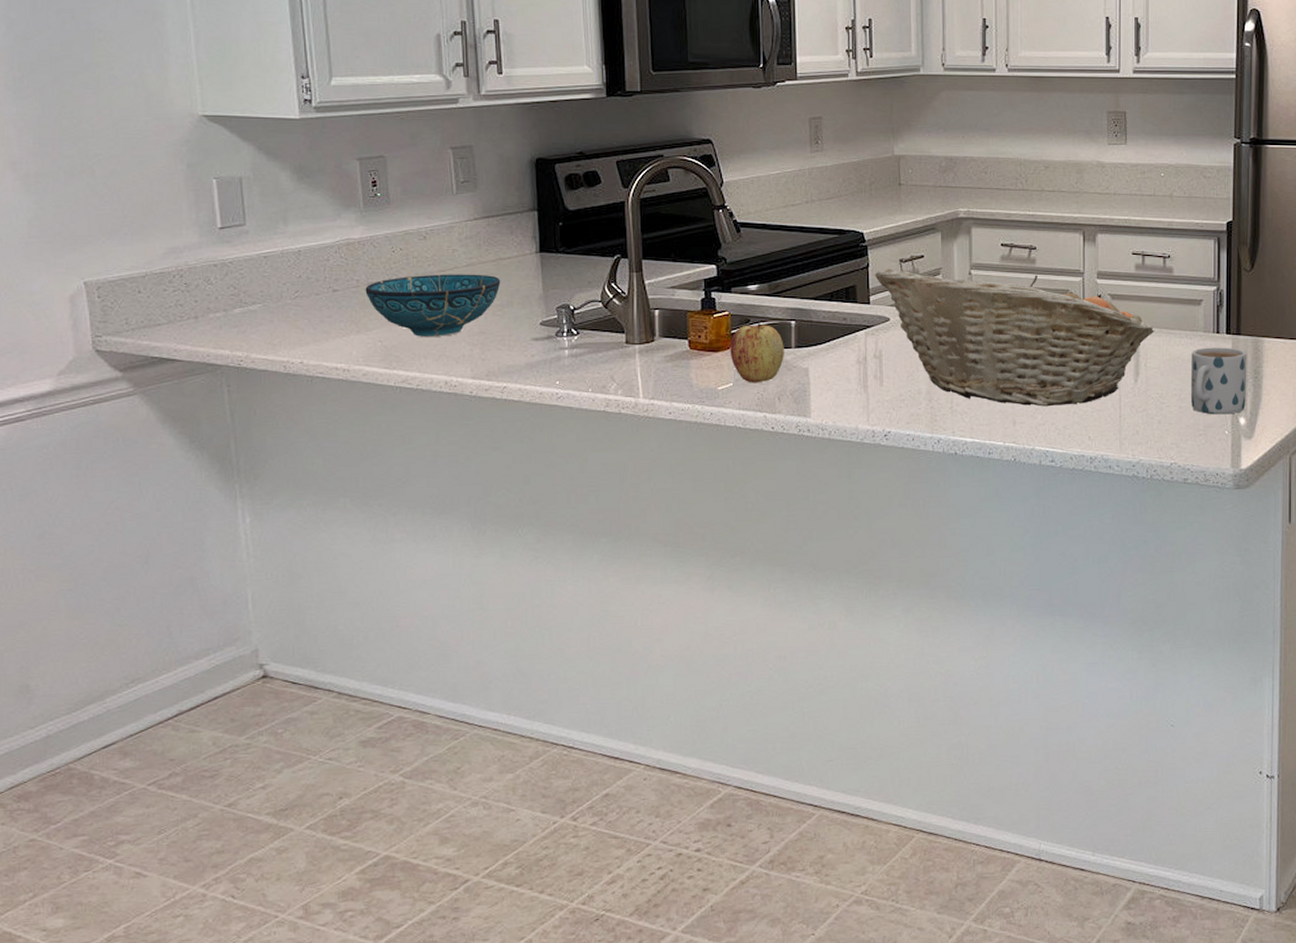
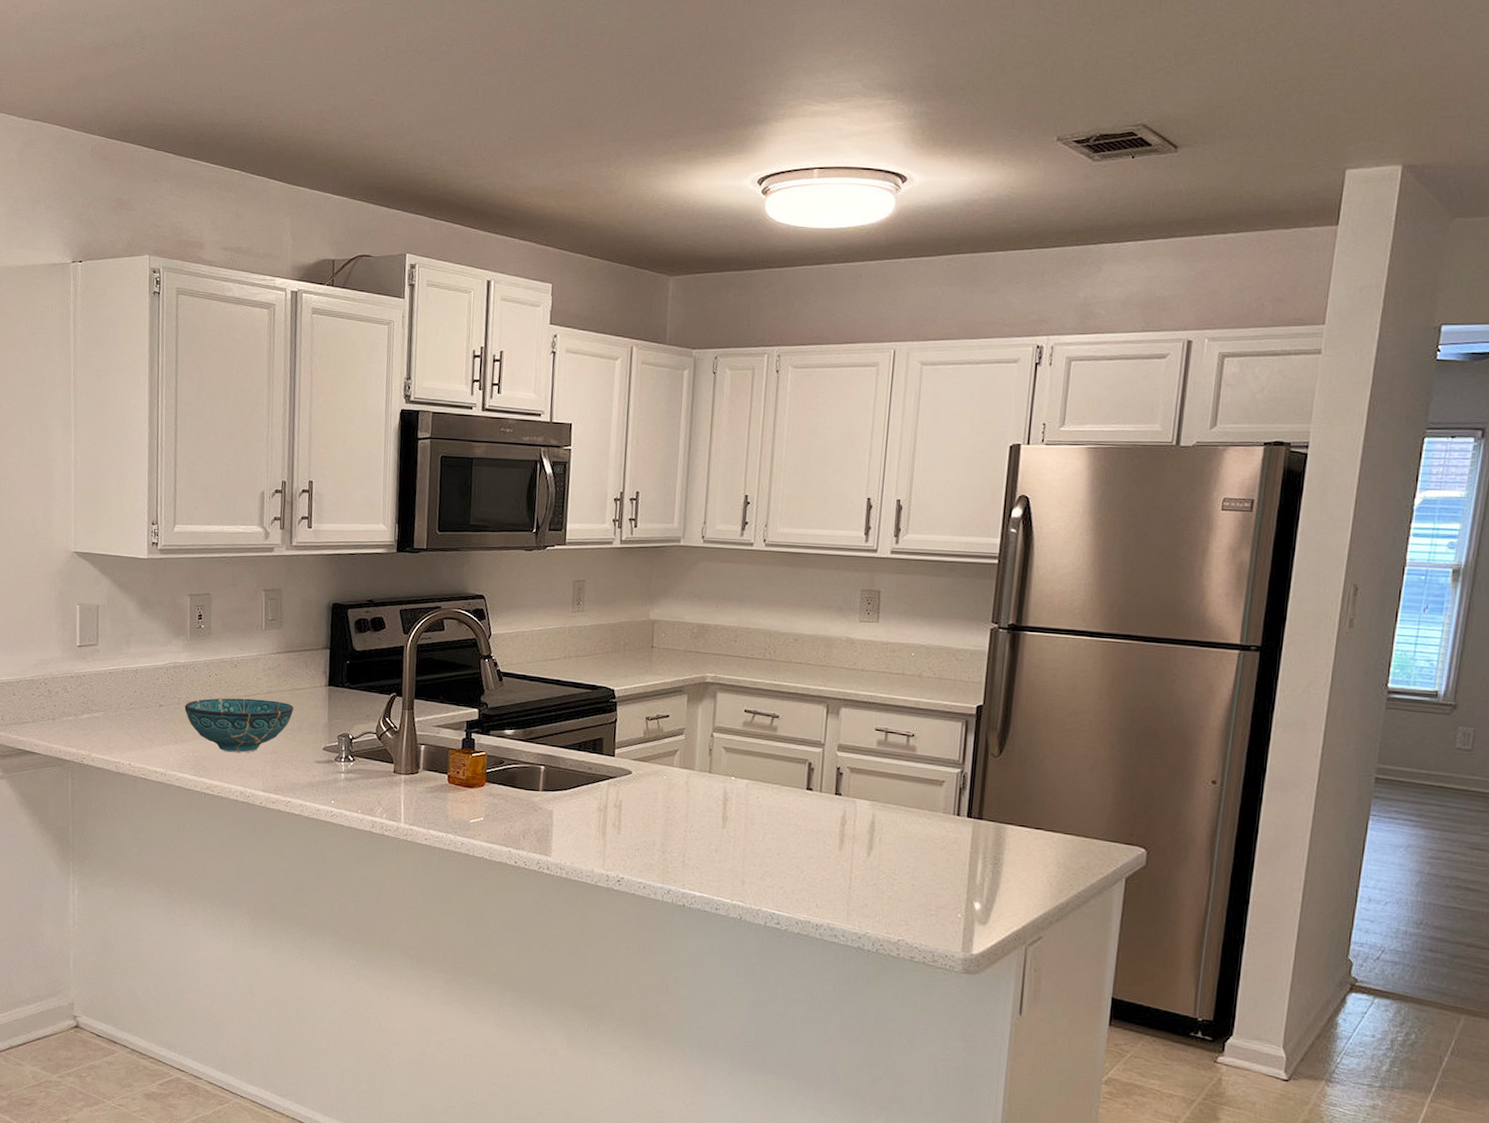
apple: present [730,323,784,383] -> none [483,765,533,820]
fruit basket: present [875,268,1155,407] -> none [621,725,893,872]
mug: present [1191,347,1247,415] -> none [924,828,988,898]

